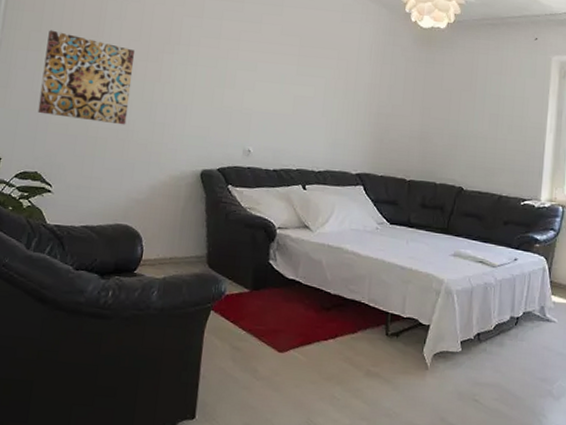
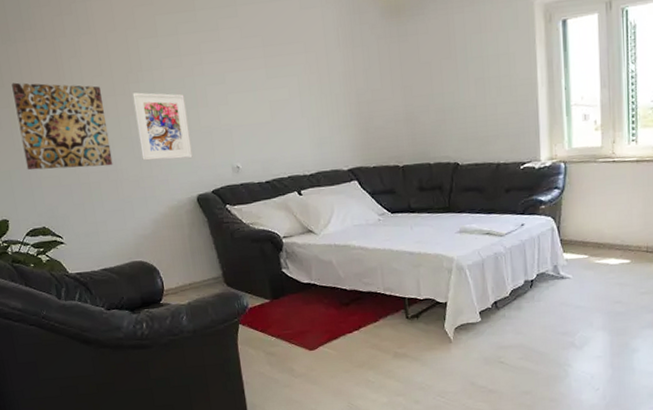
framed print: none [156,62,214,134] -> present [132,92,193,161]

